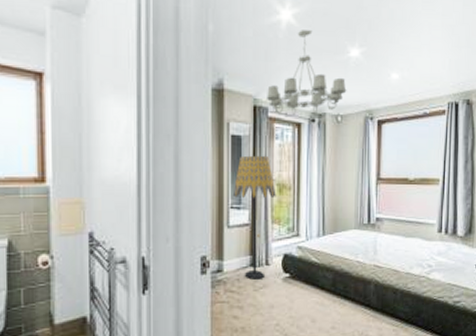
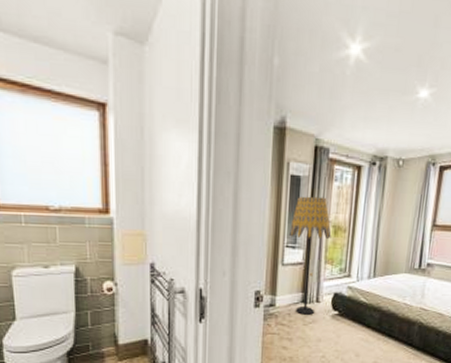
chandelier: present [267,30,347,115] -> none [329,66,412,157]

